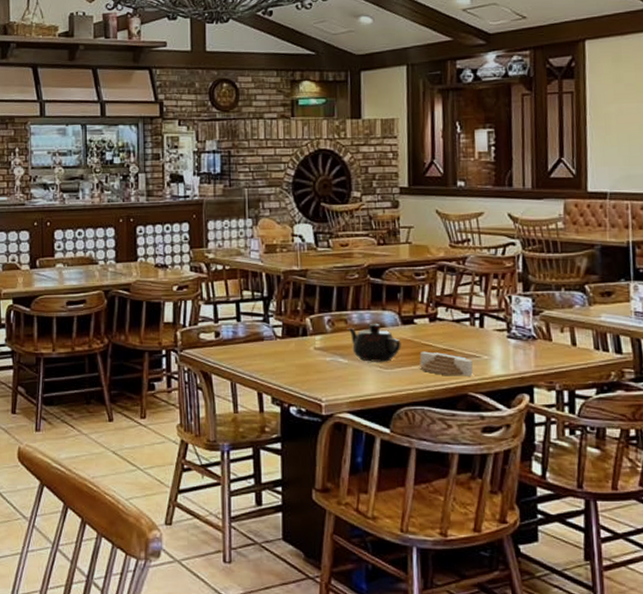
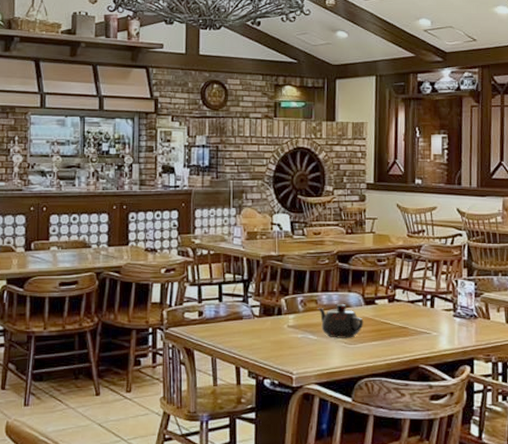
architectural model: present [419,351,473,376] -> none [379,328,424,351]

